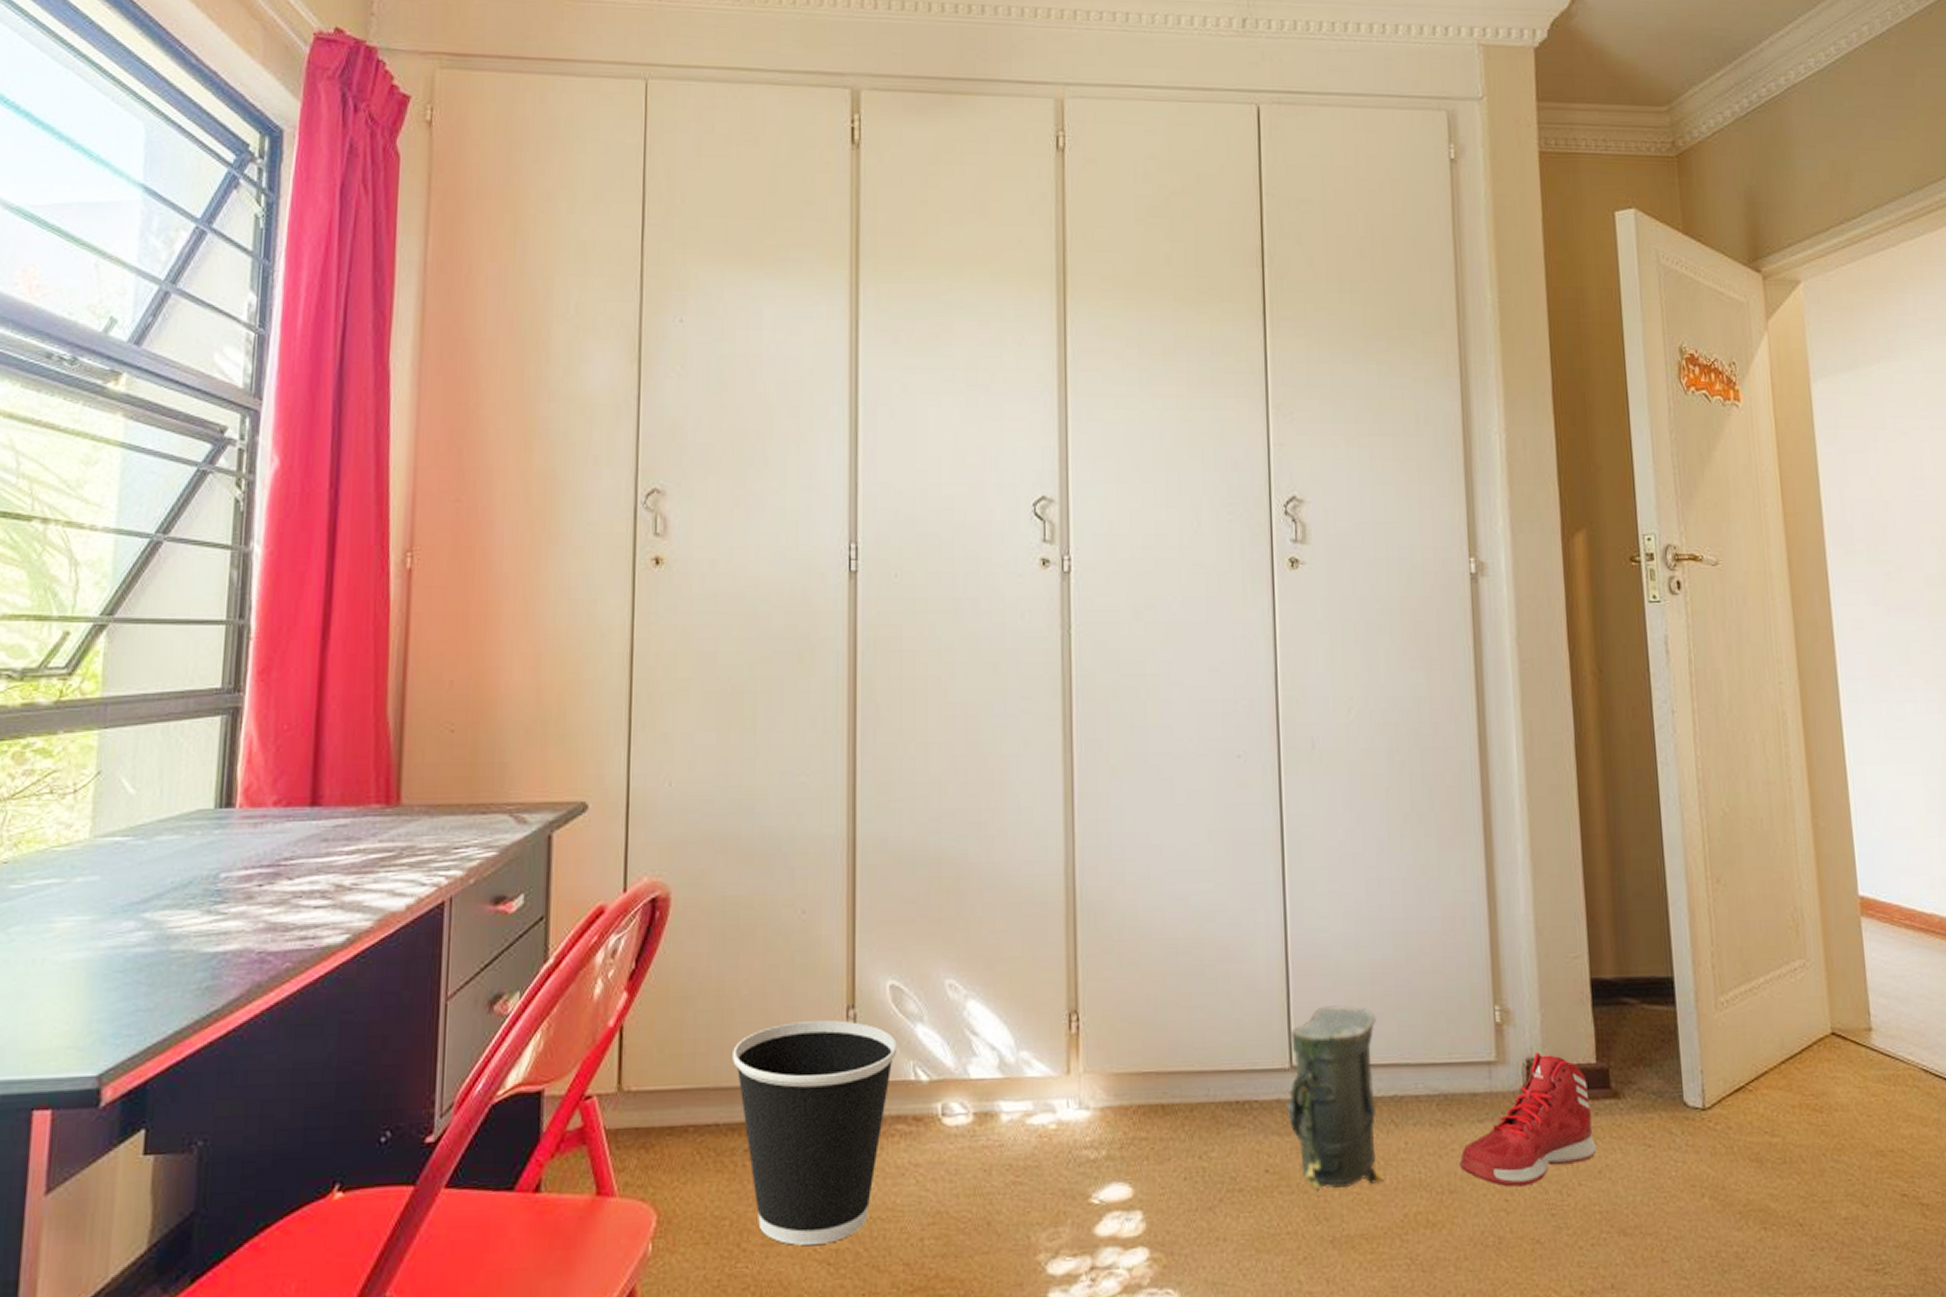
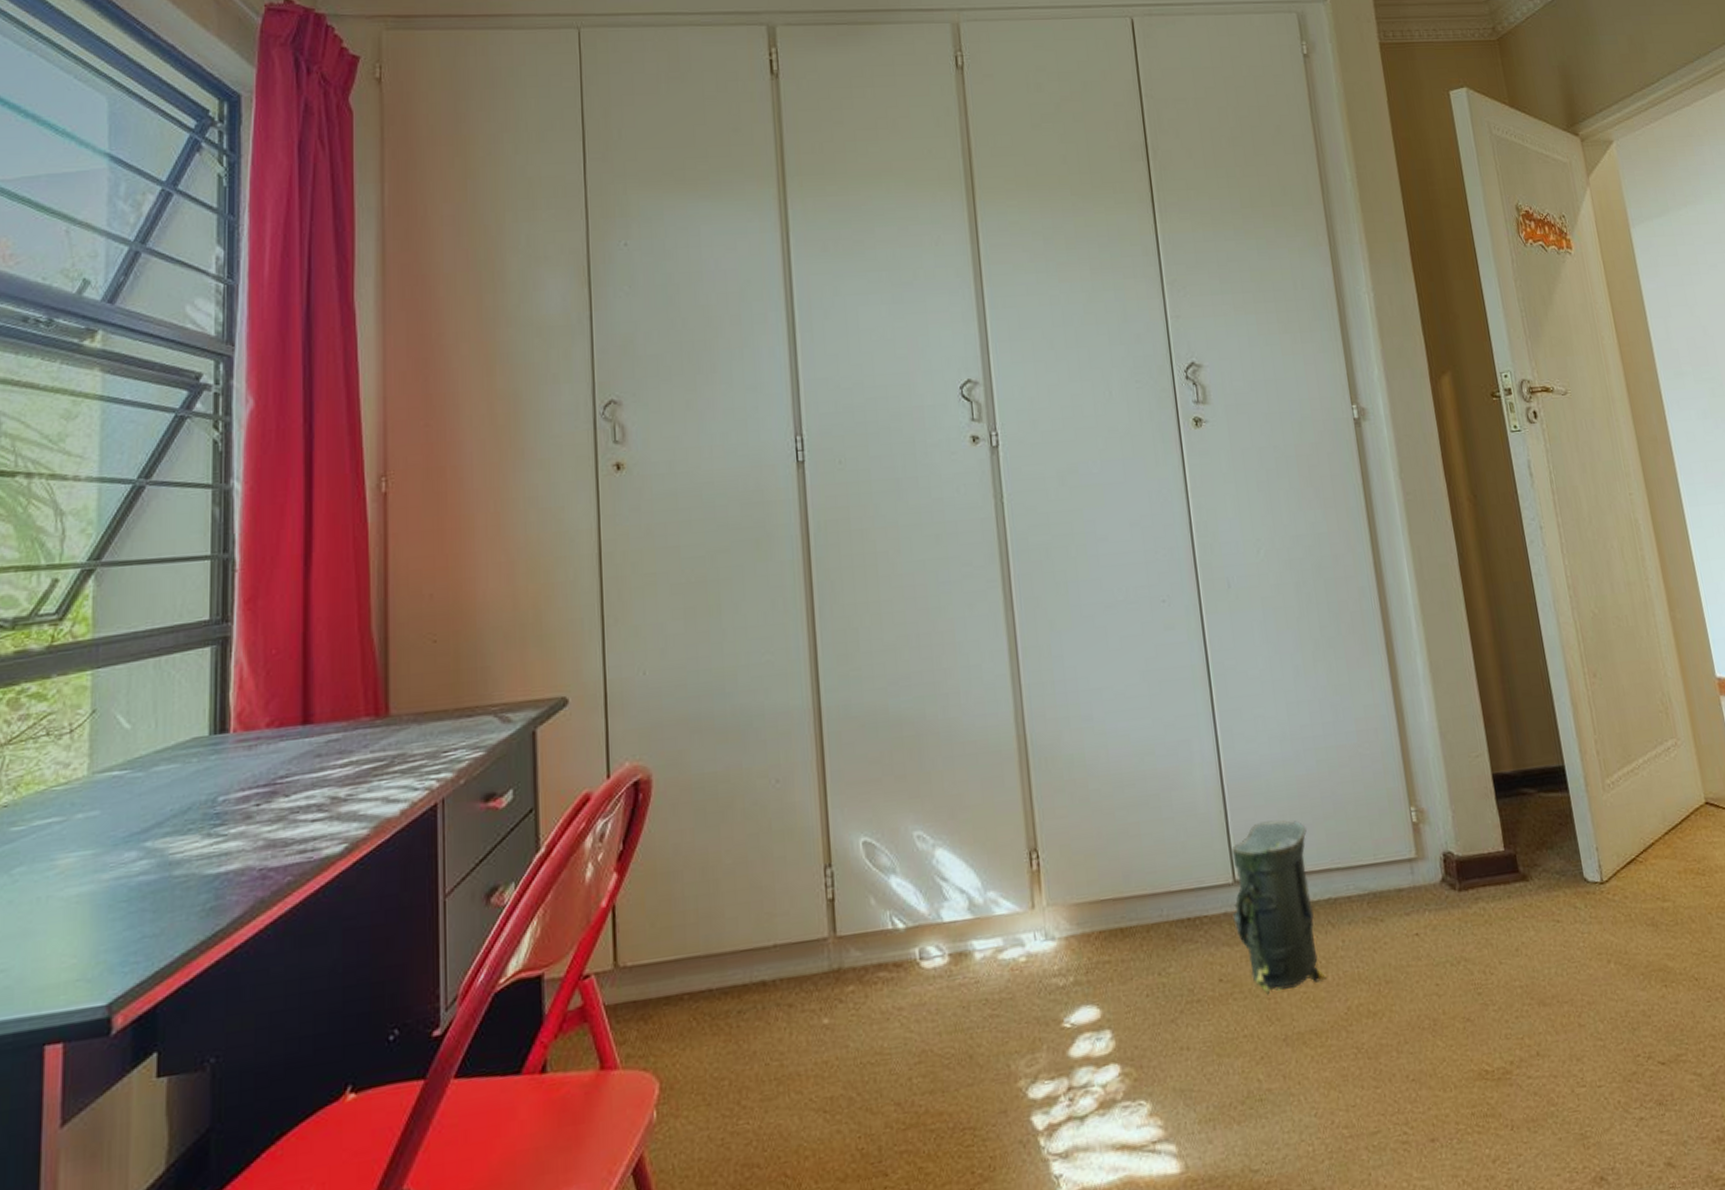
wastebasket: present [732,1020,897,1246] -> none [720,879,874,1098]
sneaker: present [1460,1052,1596,1187] -> none [1392,845,1512,972]

